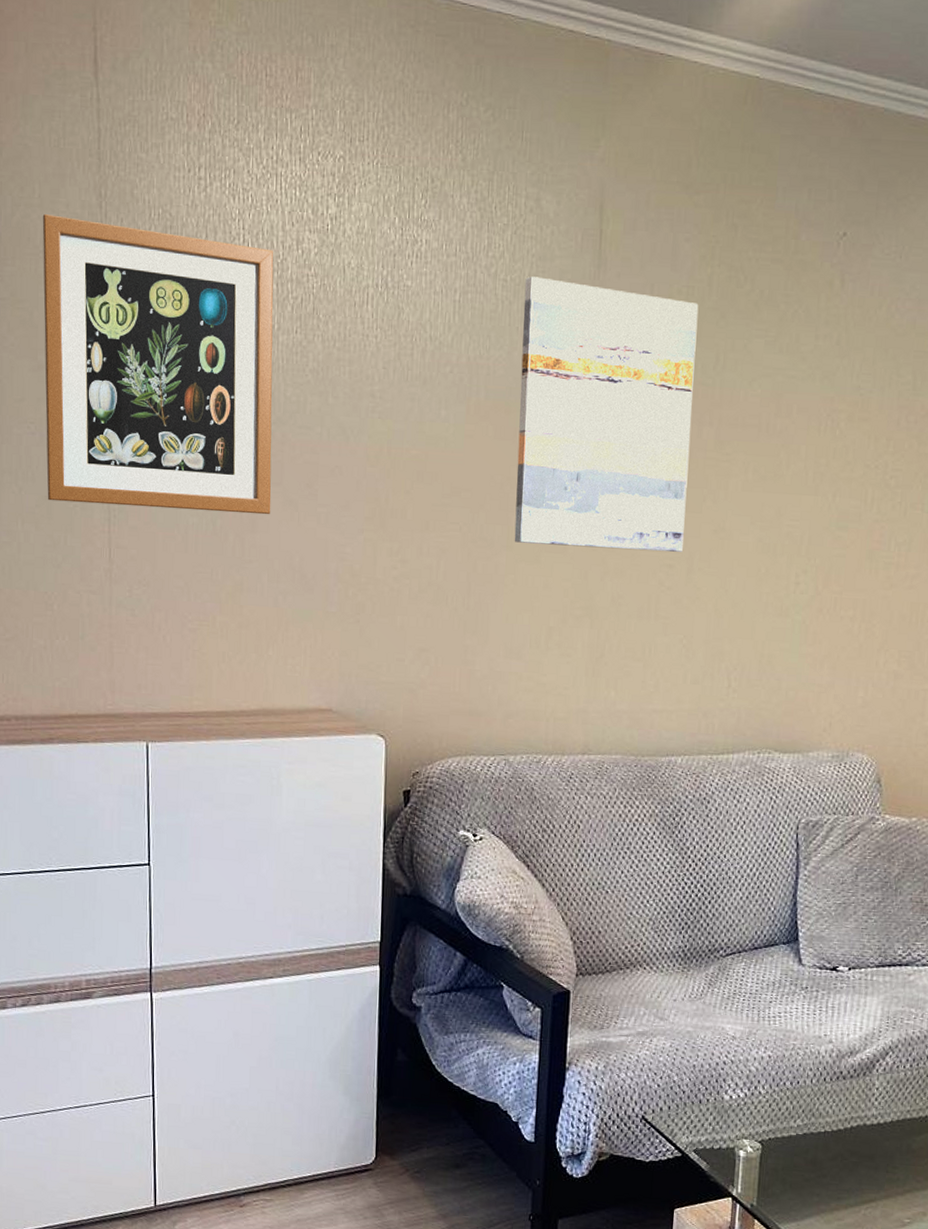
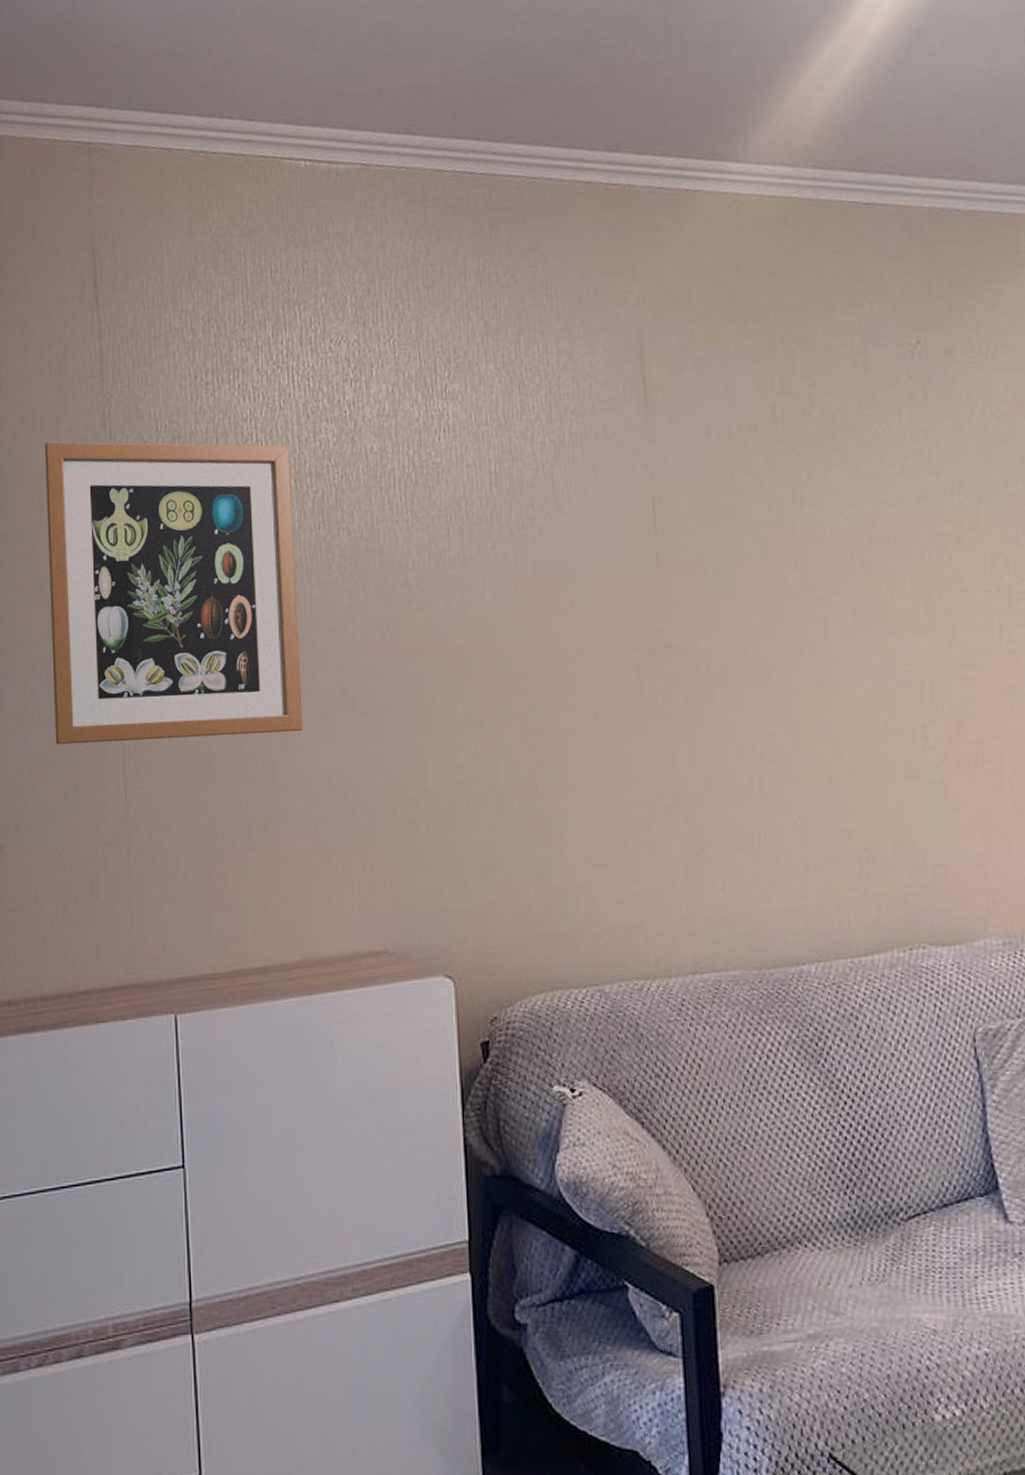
wall art: present [514,276,699,552] -> none [566,434,782,729]

